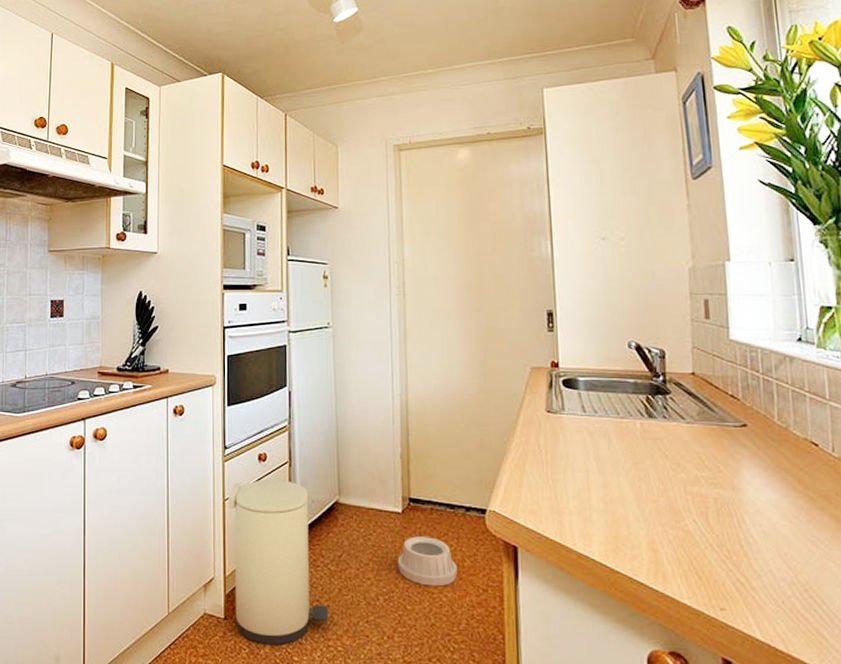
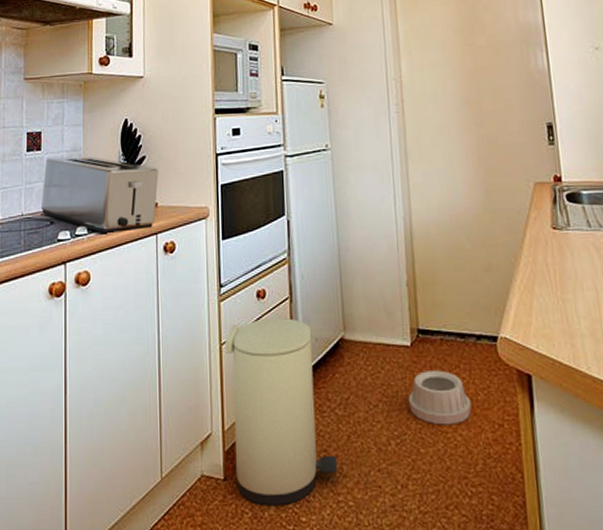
toaster: none [63,324,170,395] -> present [40,156,158,234]

